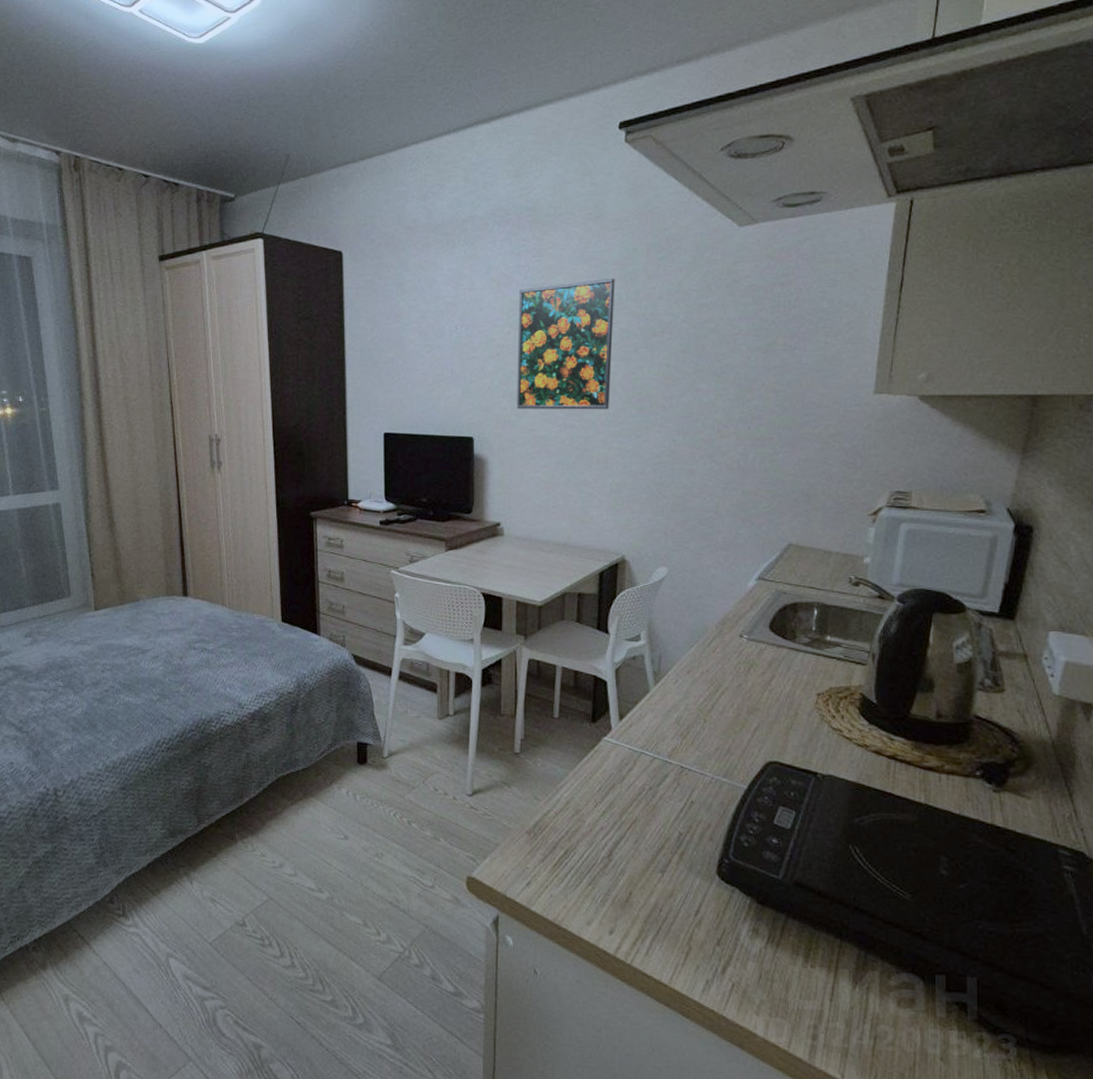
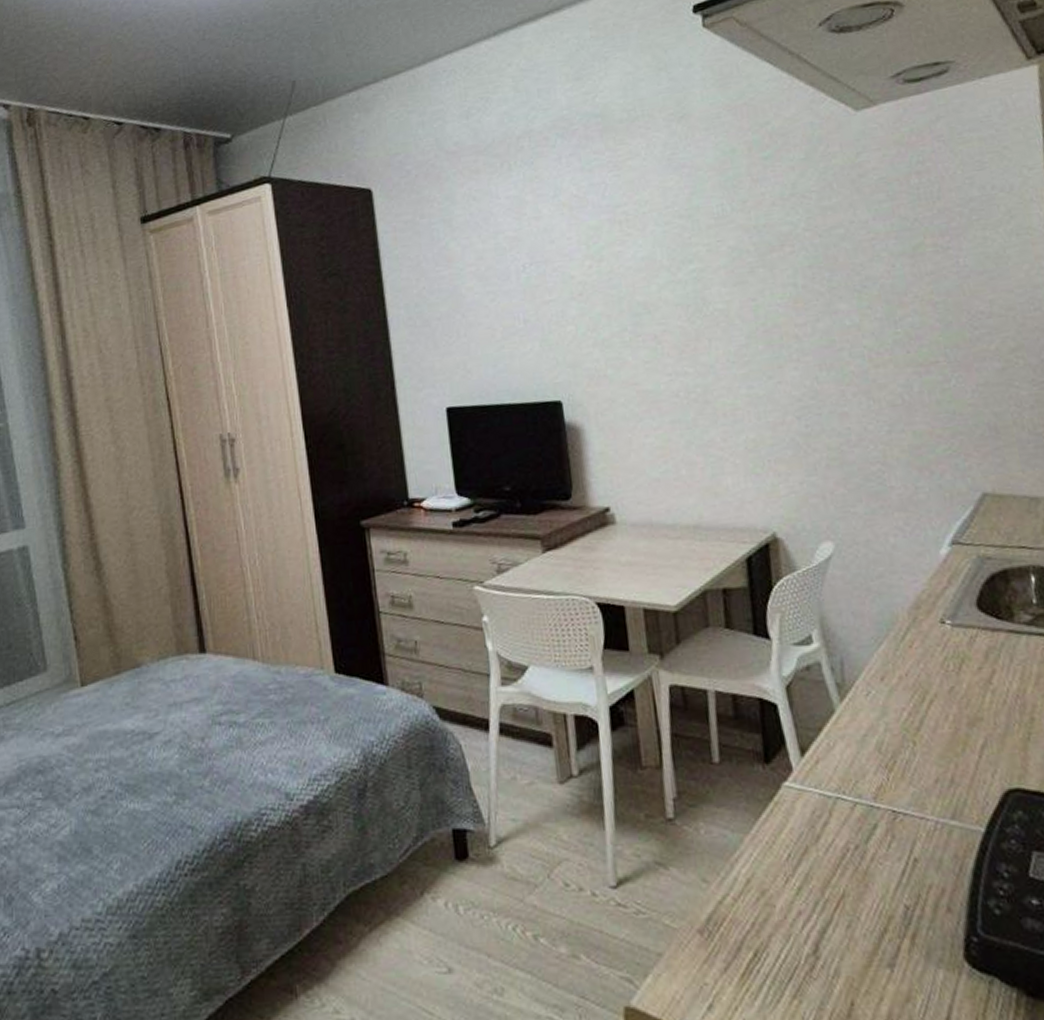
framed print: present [517,277,615,410] -> none [597,186,729,360]

